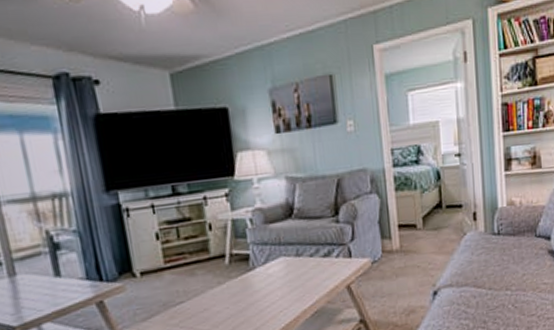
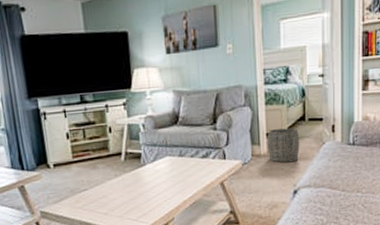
woven basket: none [399,217,438,259] -> present [267,128,300,163]

